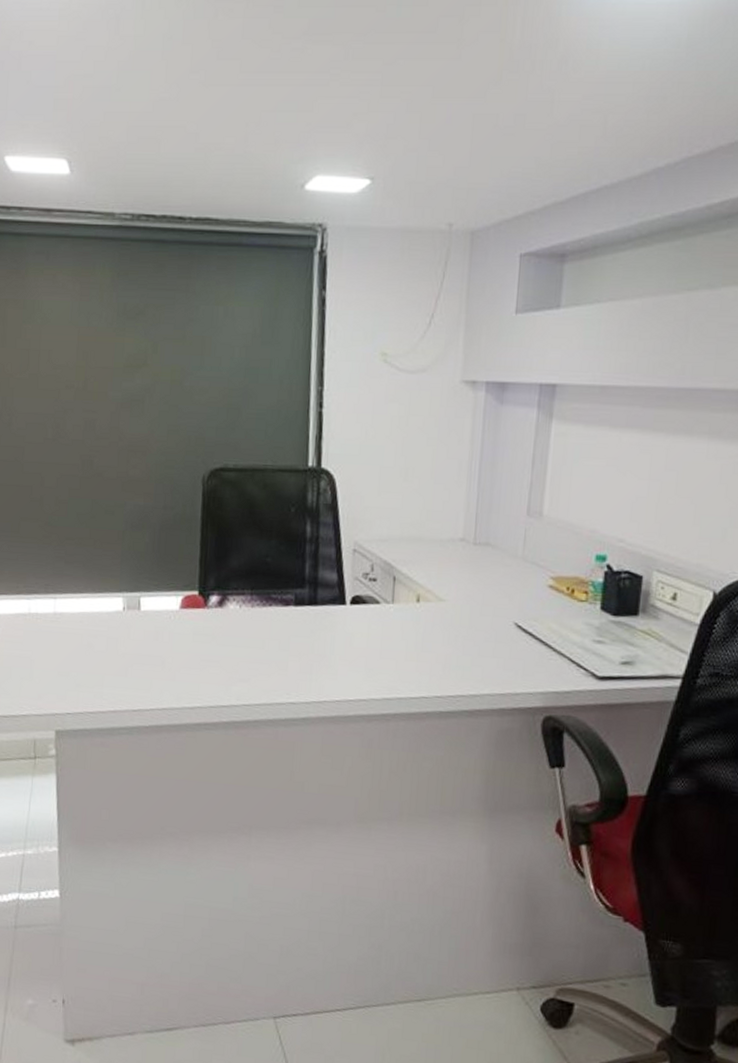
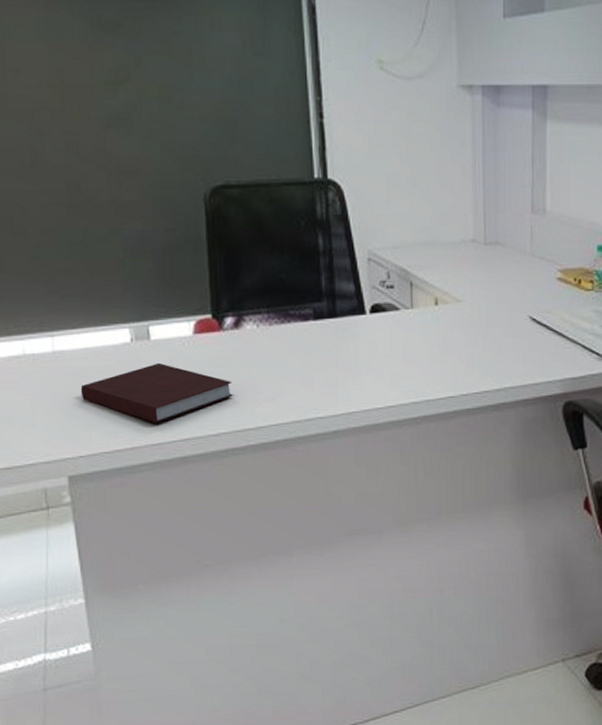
notebook: none [74,632,211,690] -> present [80,362,233,423]

